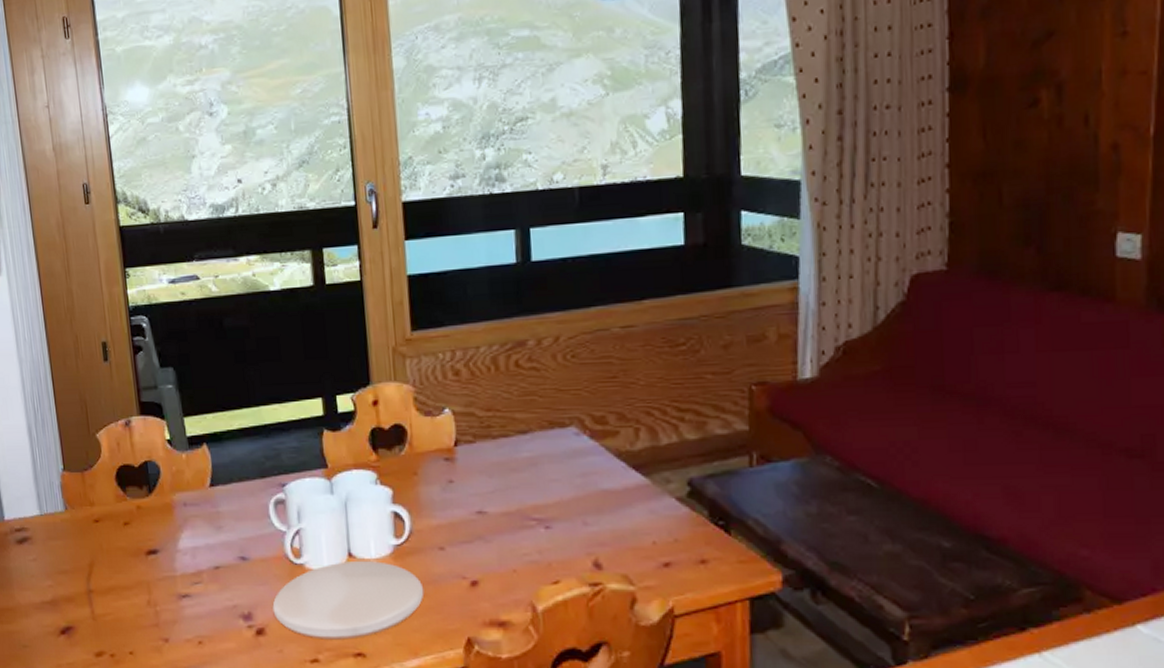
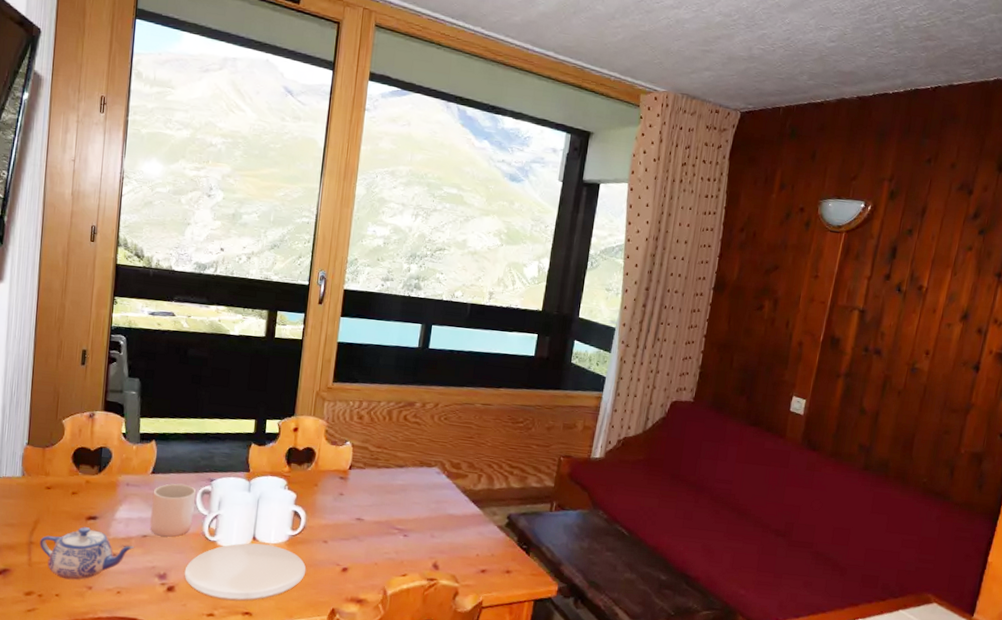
teapot: none [99,564,209,632] -> present [40,527,135,580]
mug: none [216,494,271,565] -> present [150,483,197,537]

